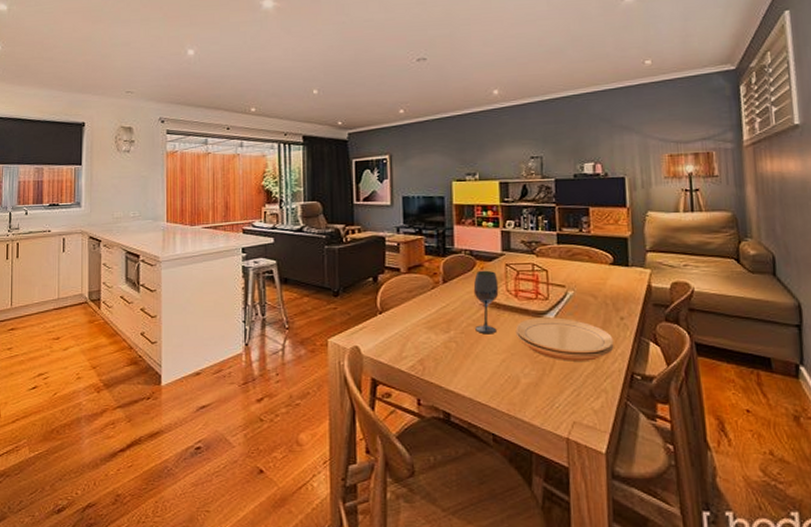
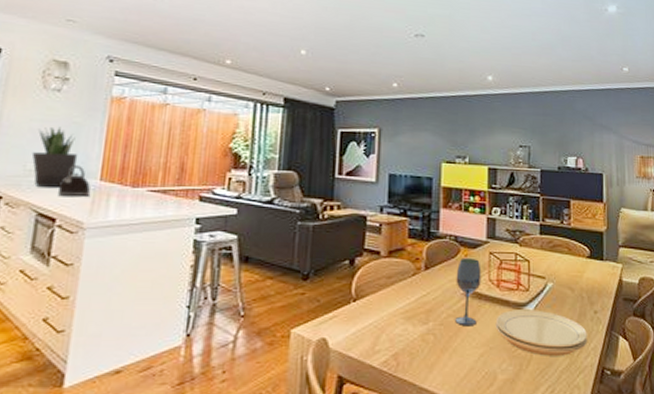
planter: none [116,181,149,231] -> present [31,127,78,188]
kettle: none [137,211,162,238] -> present [57,165,91,198]

